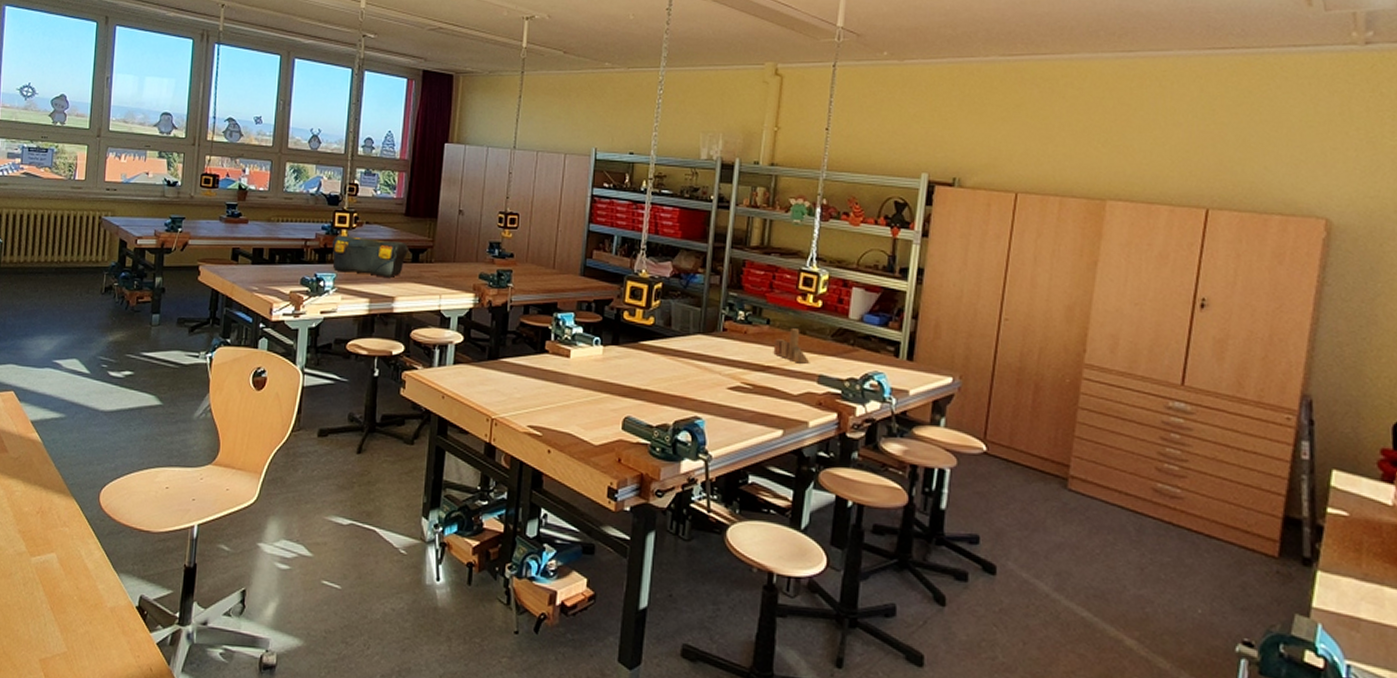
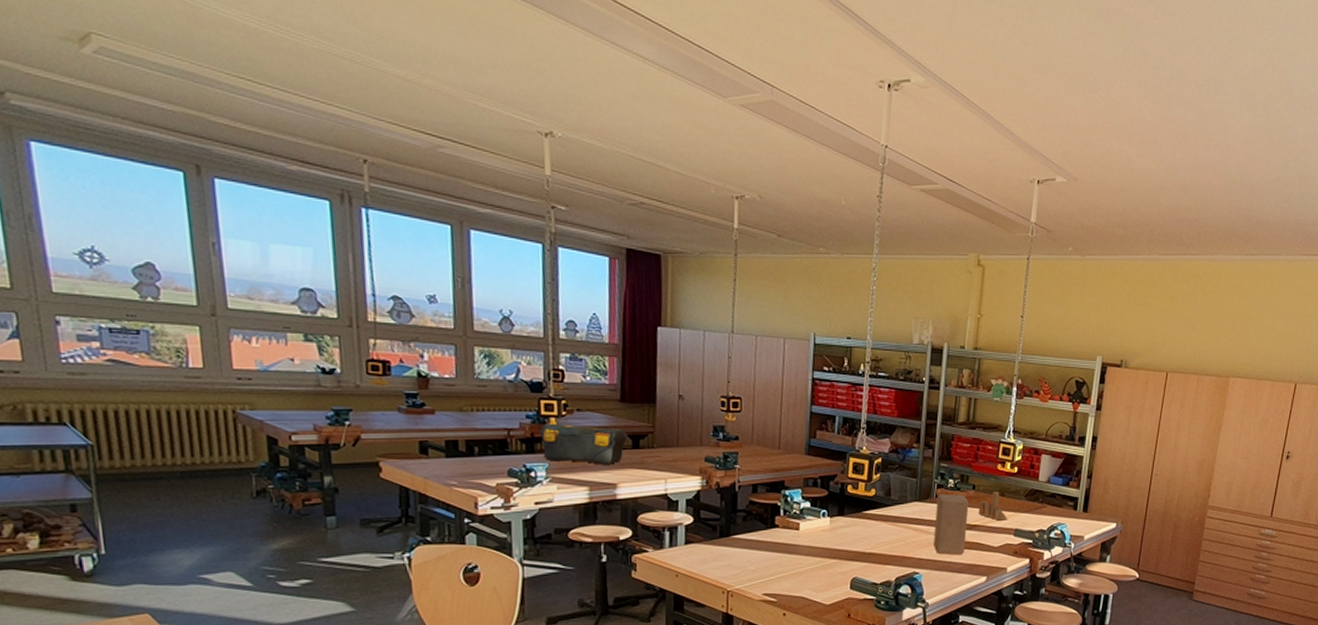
wooden block: none [720,327,762,401] -> present [934,493,969,555]

